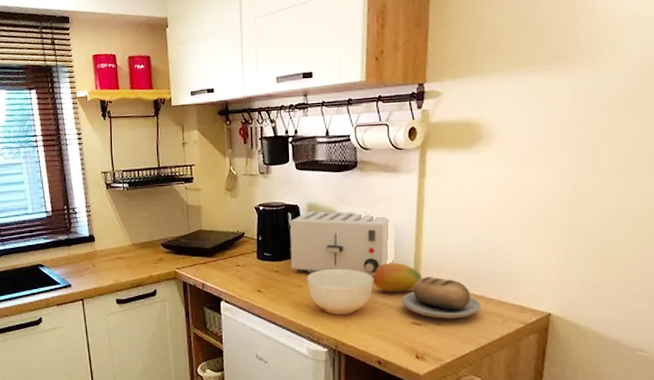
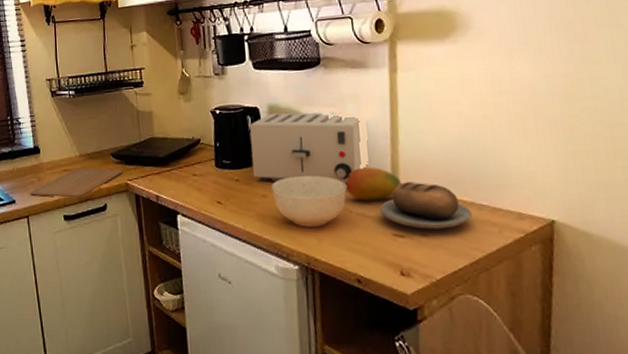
chopping board: none [85,256,172,283] -> present [30,168,123,198]

